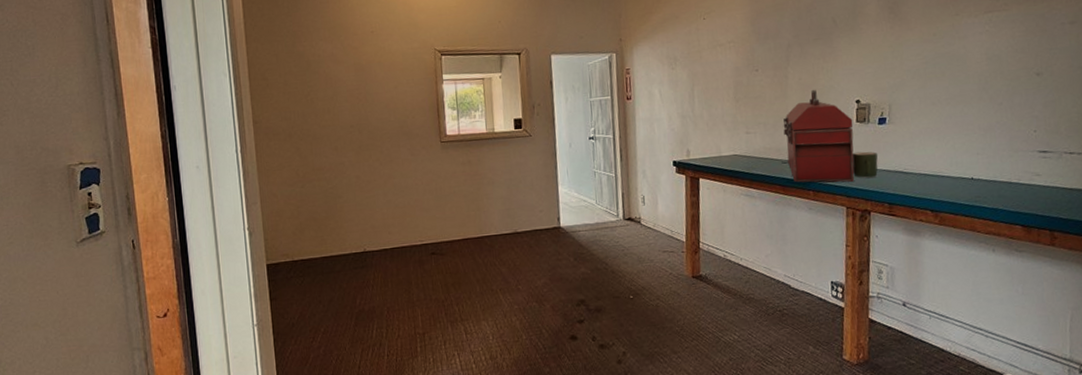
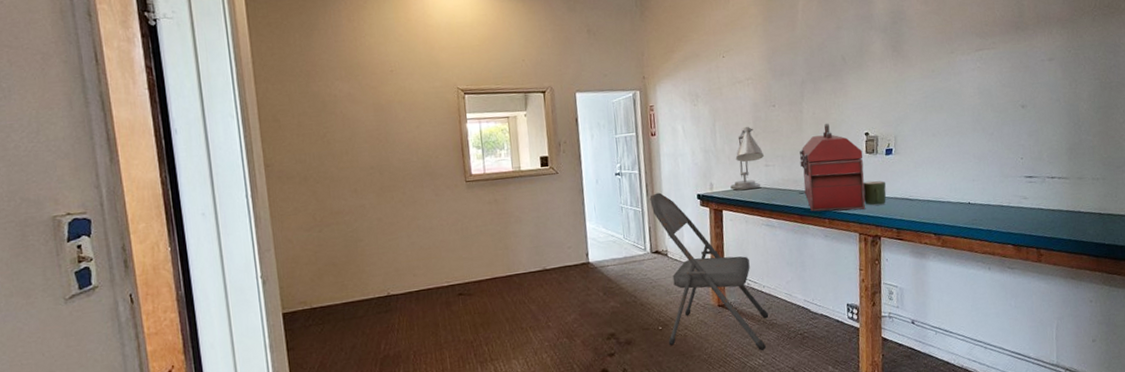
folding chair: none [623,158,746,326] -> present [649,192,769,351]
desk lamp: none [708,91,746,159] -> present [730,126,765,191]

